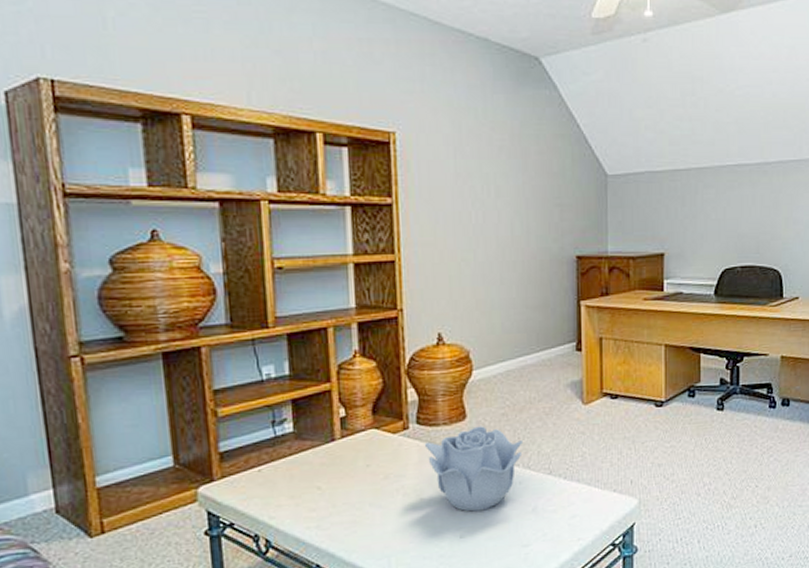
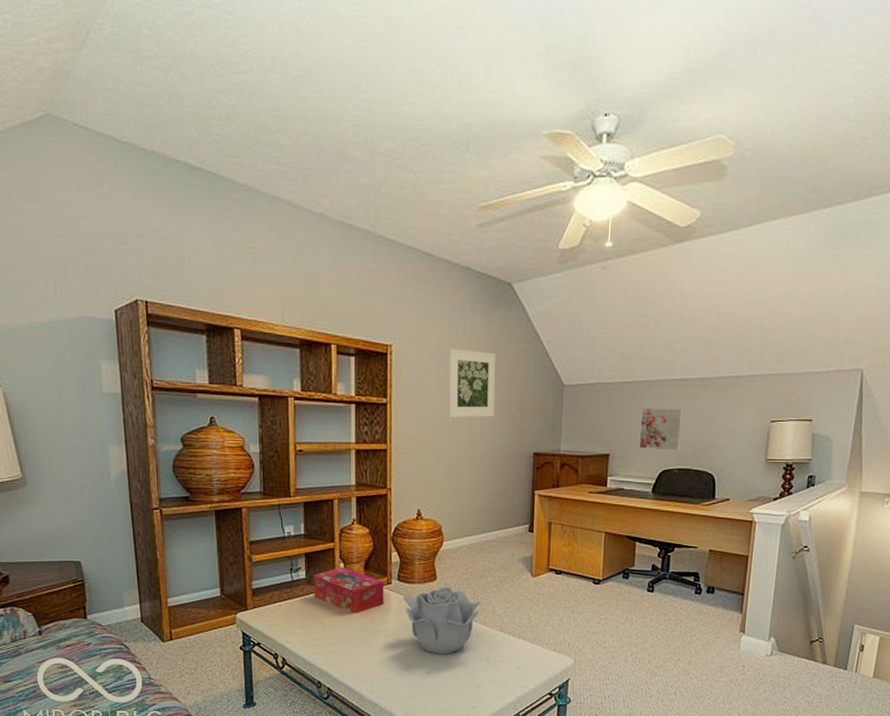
tissue box: none [305,413,400,471] -> present [314,567,384,613]
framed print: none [467,135,528,219] -> present [448,348,496,418]
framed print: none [696,197,743,247] -> present [639,407,684,451]

